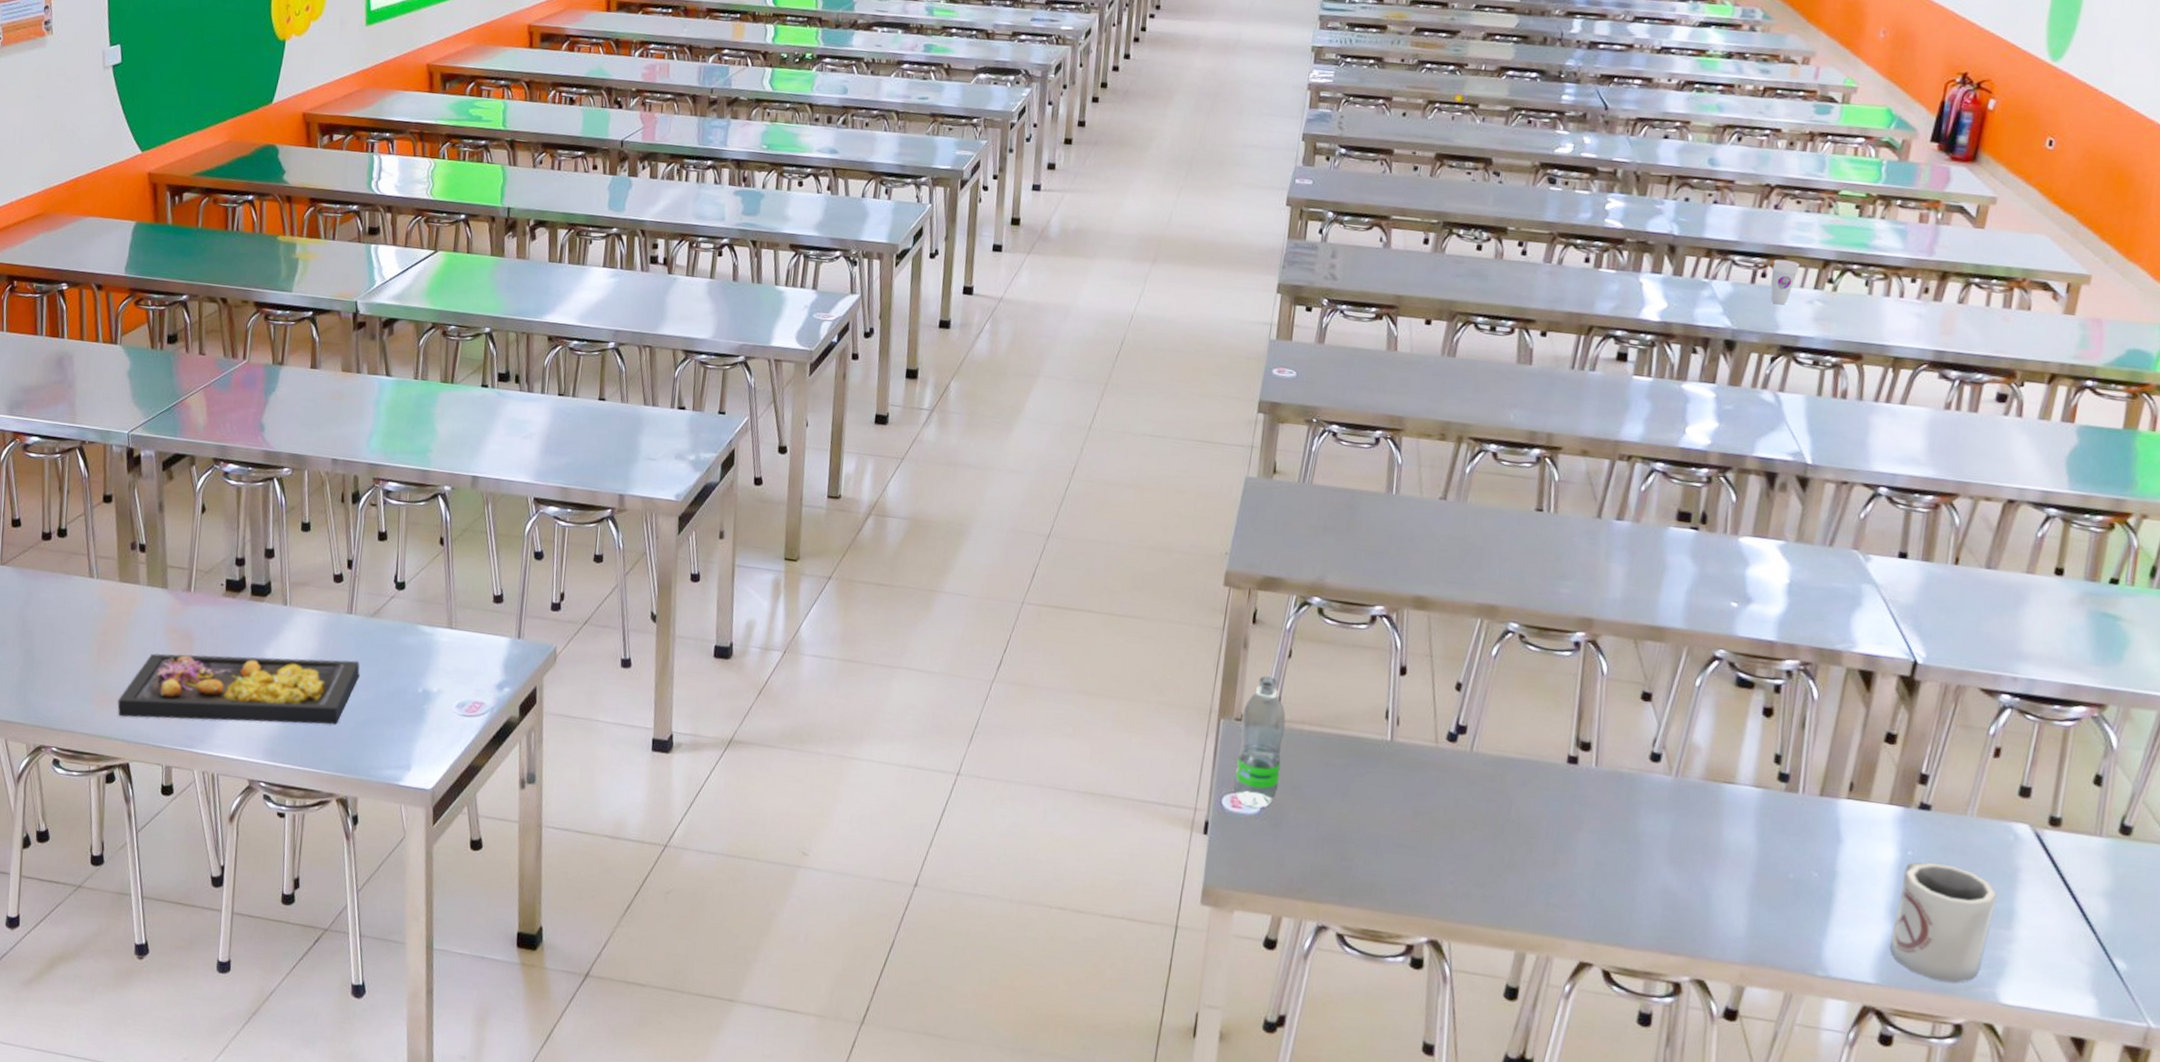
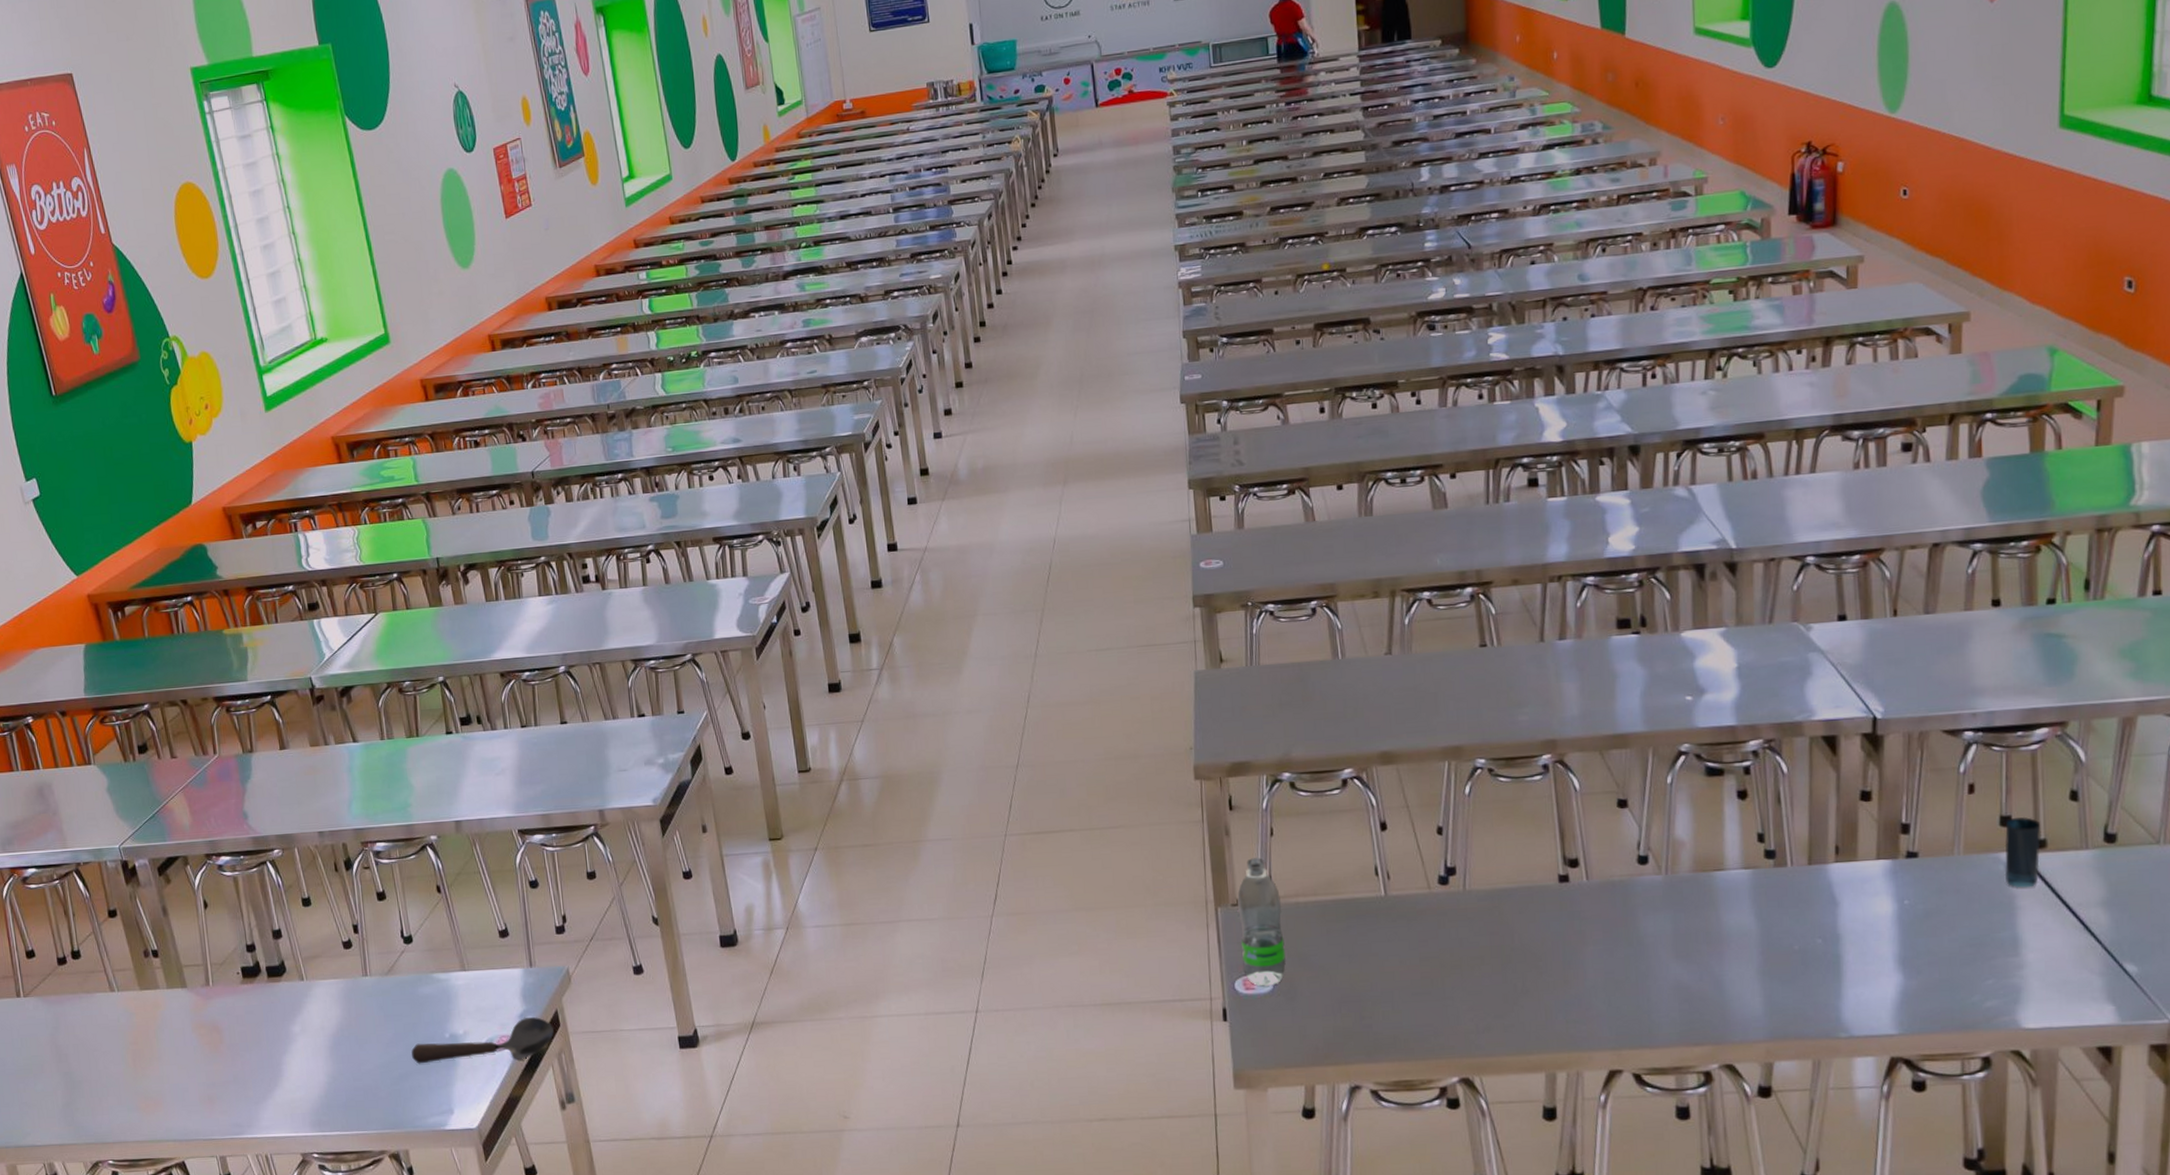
food tray: present [117,653,360,724] -> none [161,1020,387,1117]
spoon: none [380,688,529,730] -> present [411,1016,554,1064]
cup: present [1770,259,1800,305] -> none [1660,356,1687,402]
cup: present [1889,862,1998,983] -> none [1904,905,1999,1019]
cup: none [2013,790,2059,864] -> present [2004,816,2041,888]

